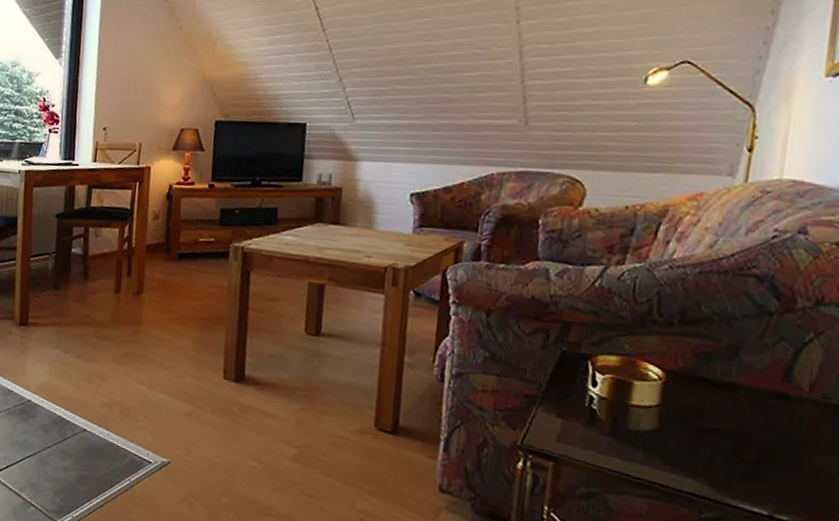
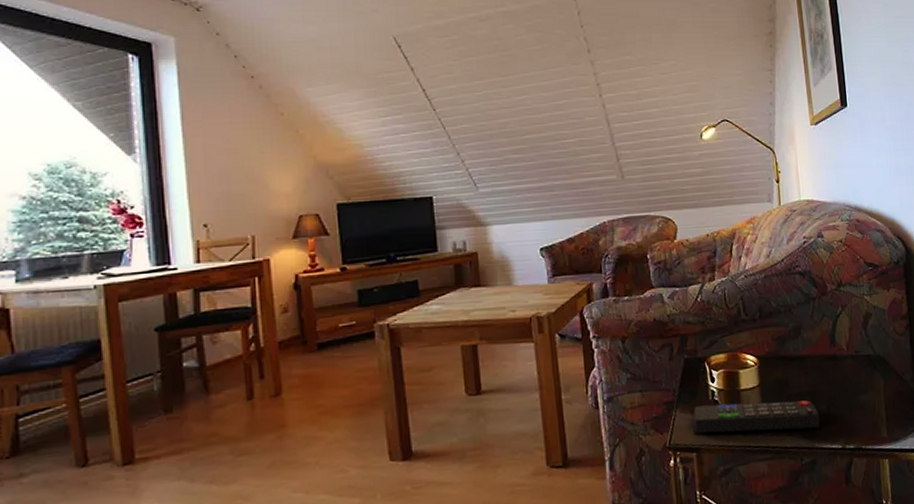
remote control: none [558,409,742,480] -> present [693,400,820,434]

